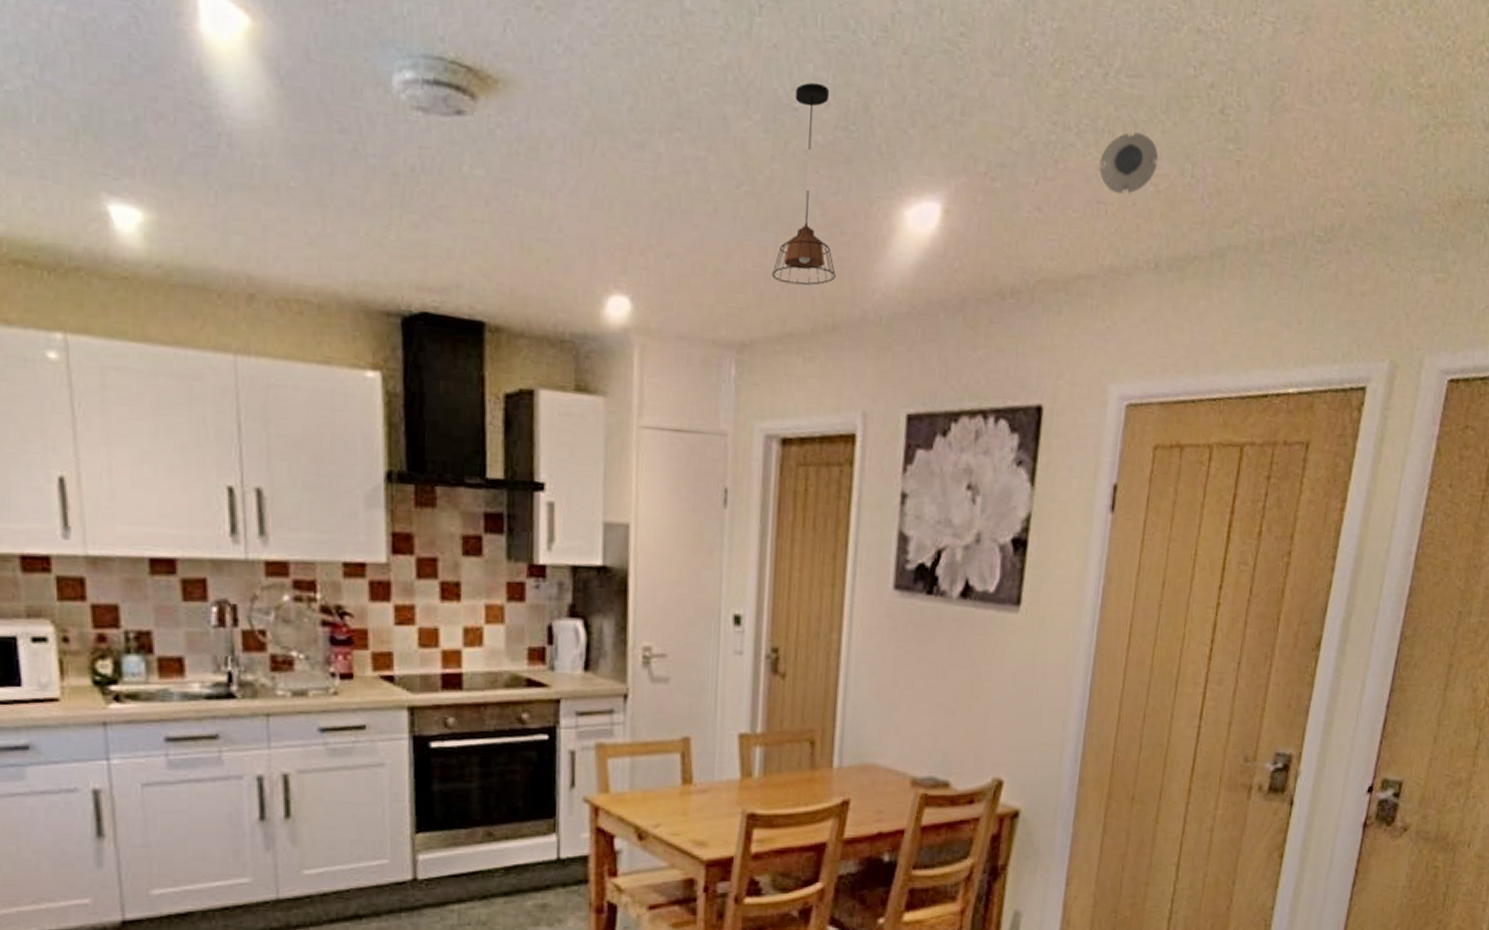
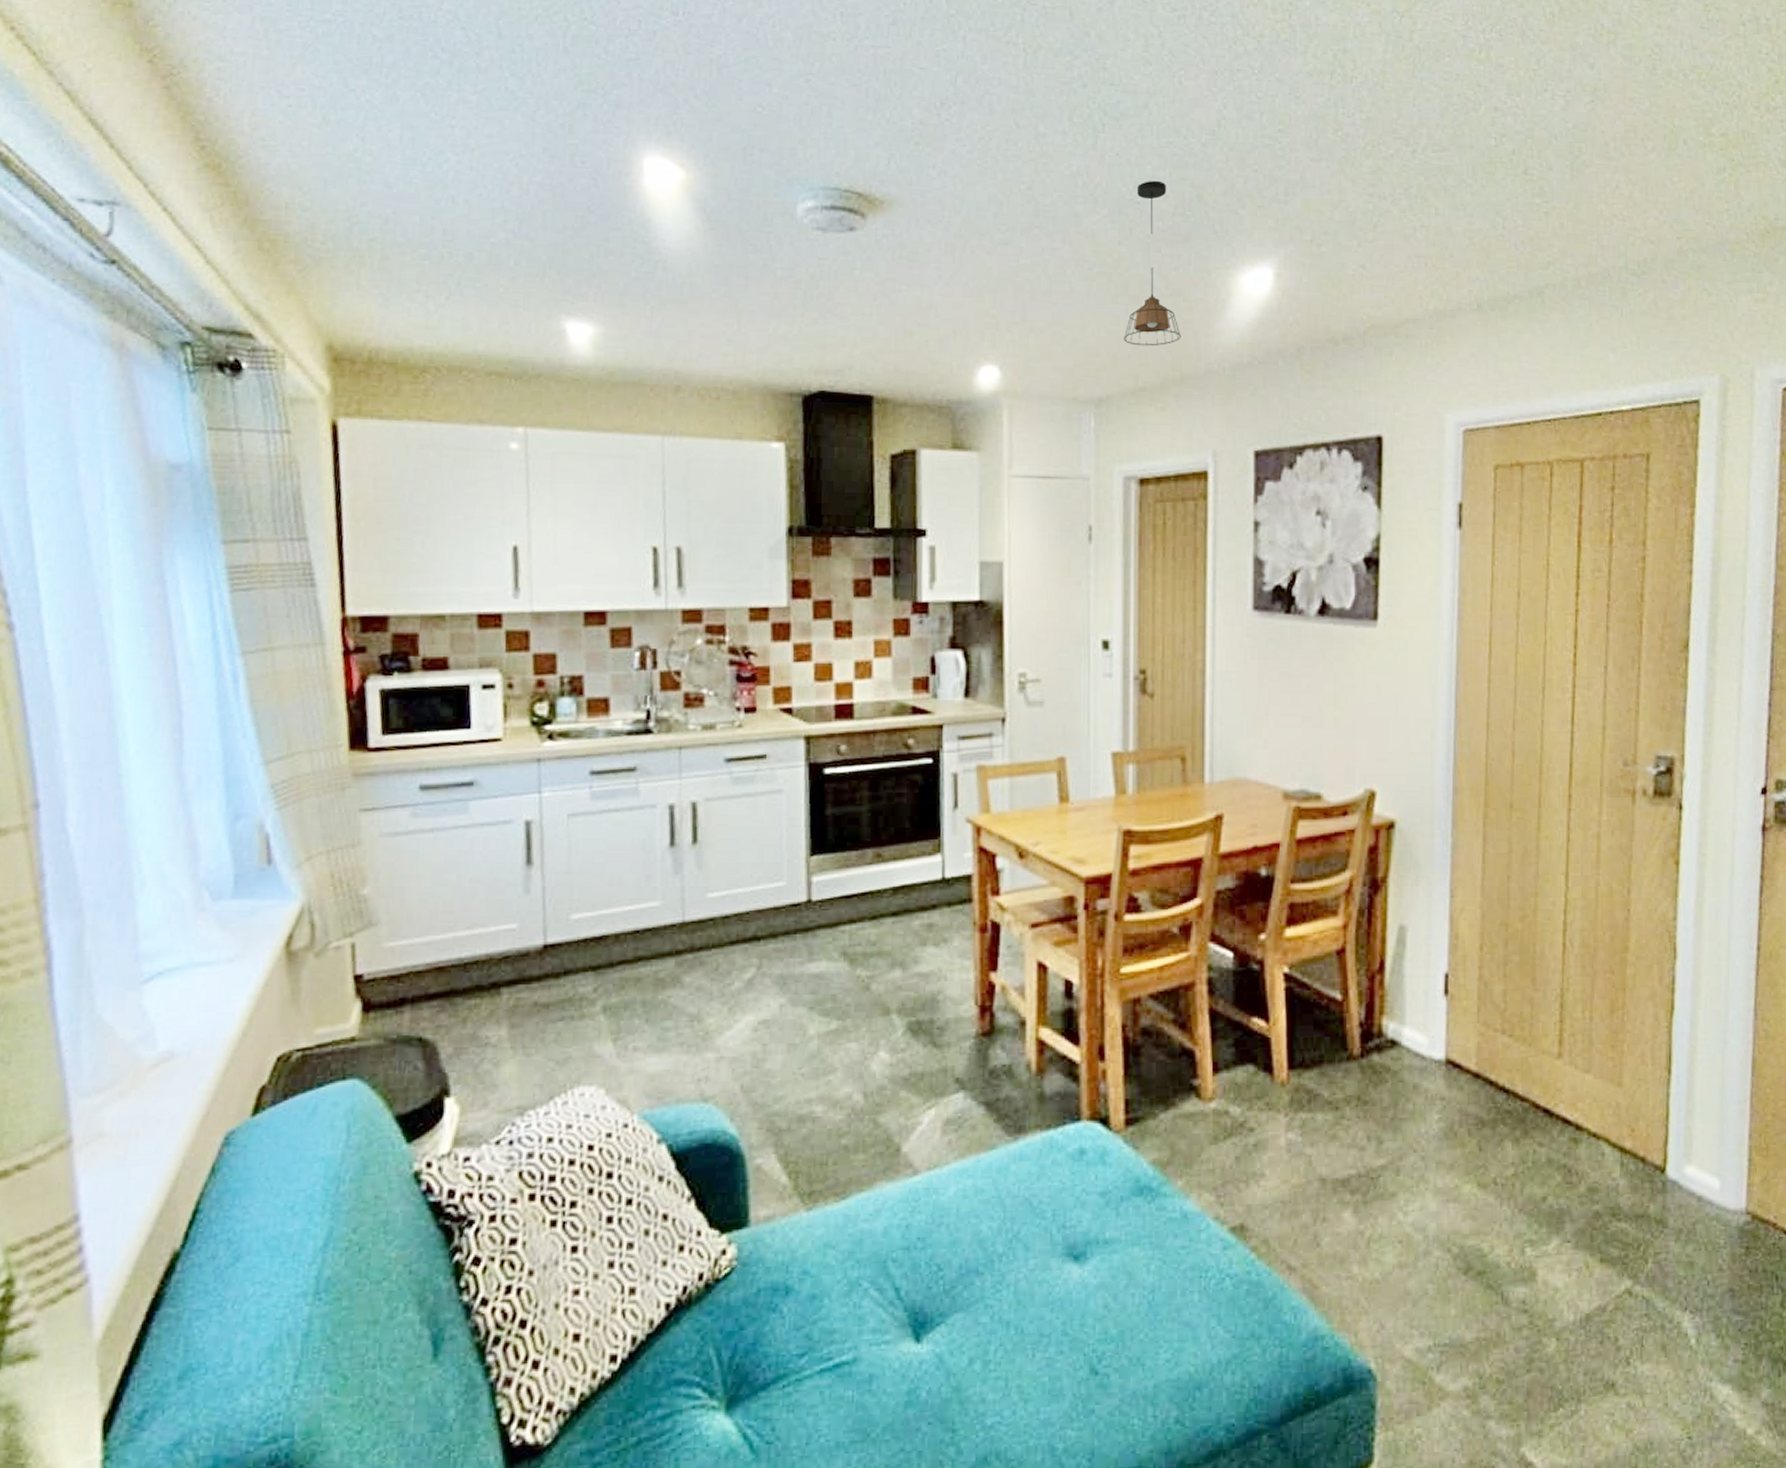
smoke detector: present [1099,131,1158,195] -> none [1415,195,1469,249]

